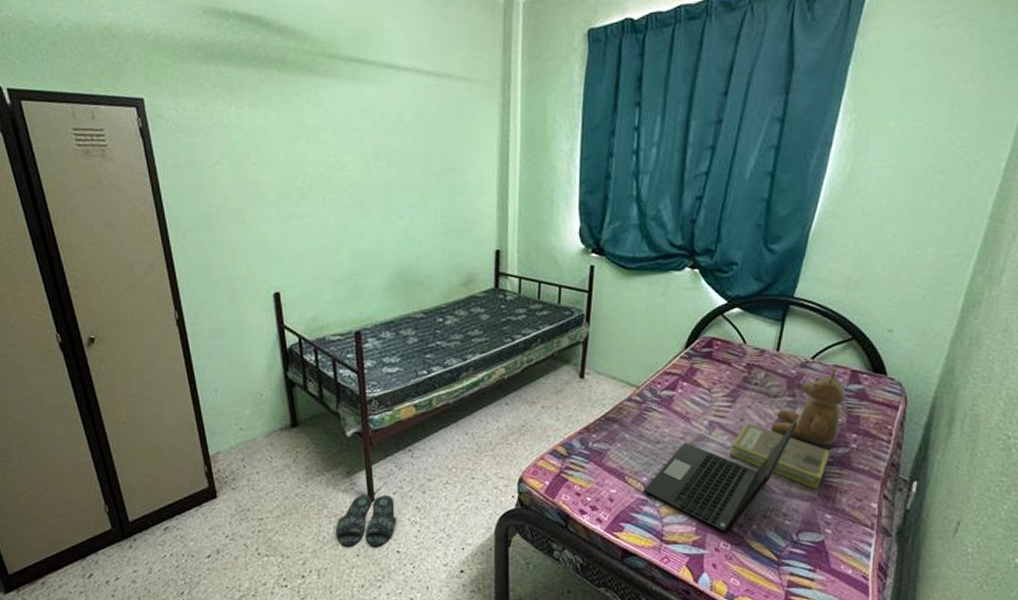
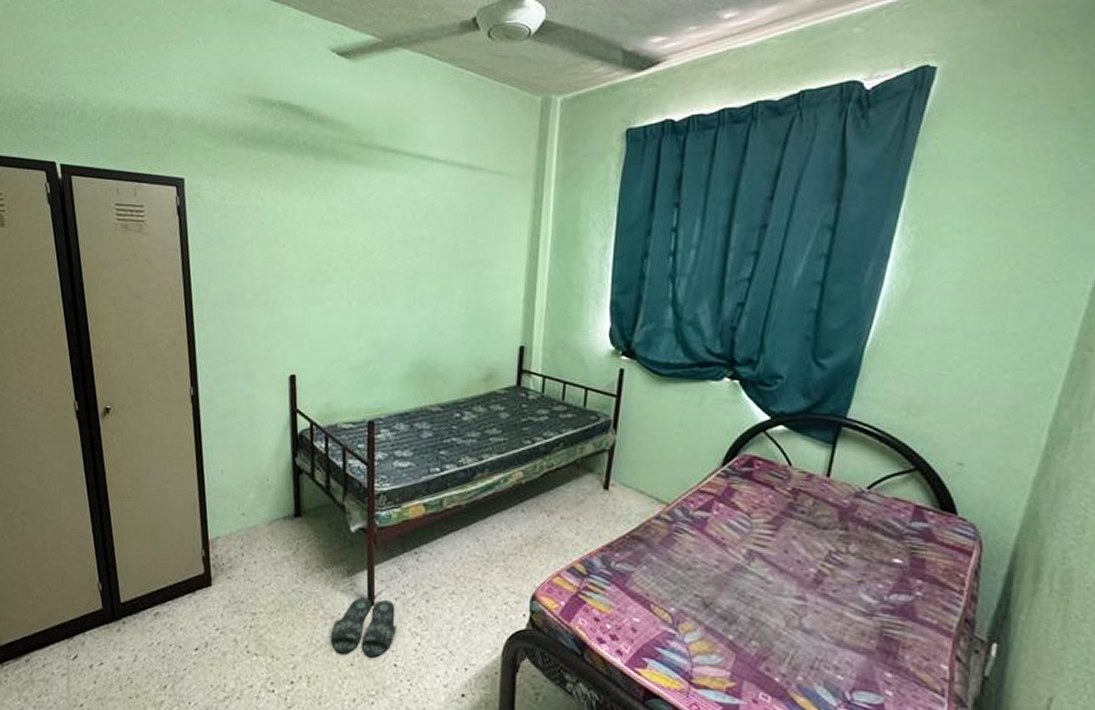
laptop: present [642,421,798,533] -> none [670,558,852,682]
book: present [730,422,831,490] -> none [772,555,891,642]
teddy bear: present [771,368,846,446] -> none [820,502,908,591]

